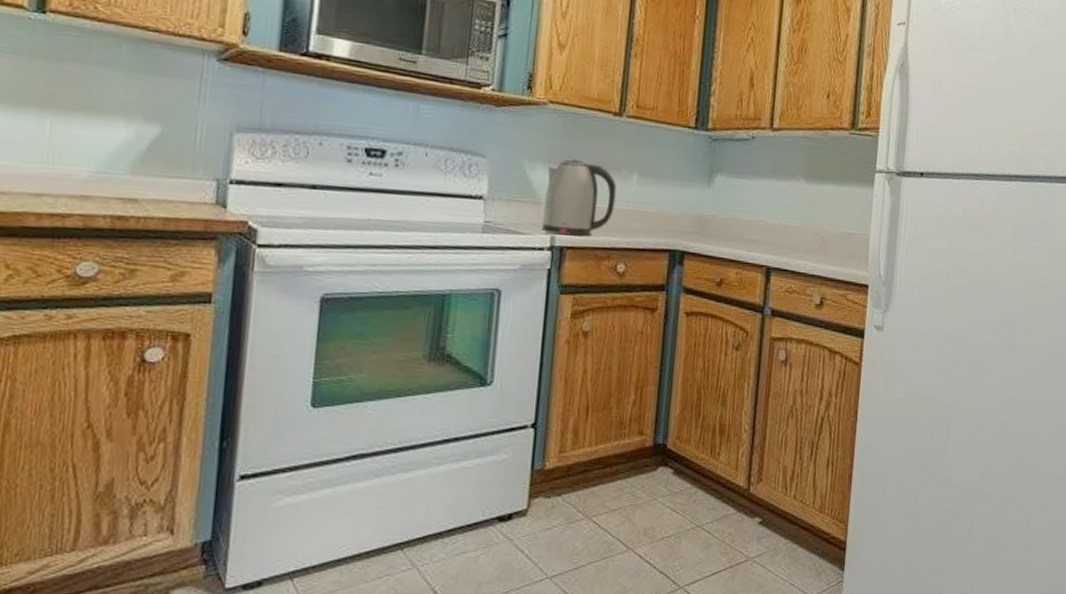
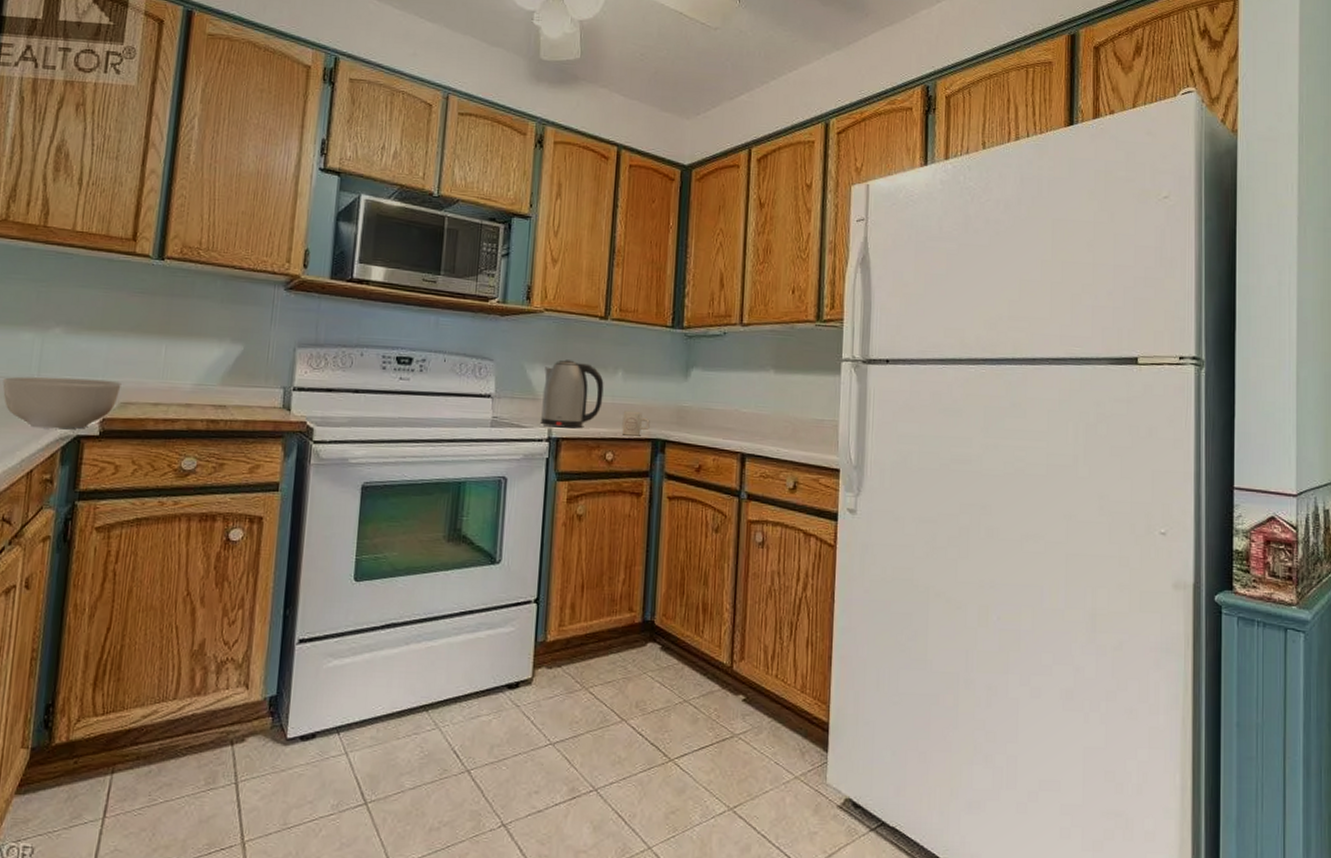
mug: none [635,218,668,247] -> present [622,410,650,436]

